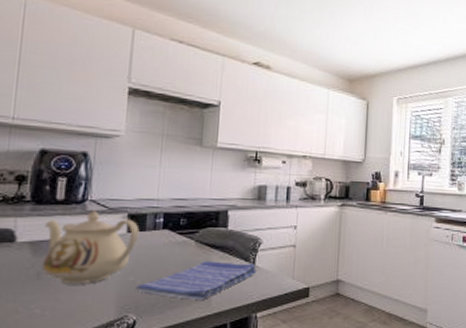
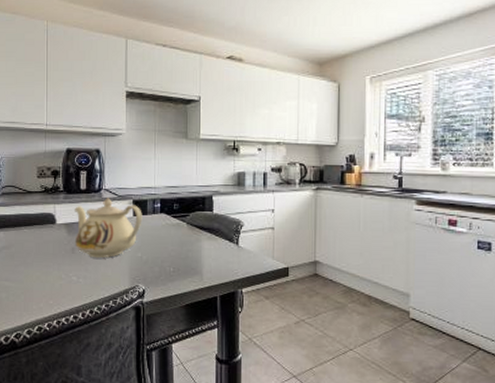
dish towel: present [135,261,257,301] -> none [142,241,240,276]

